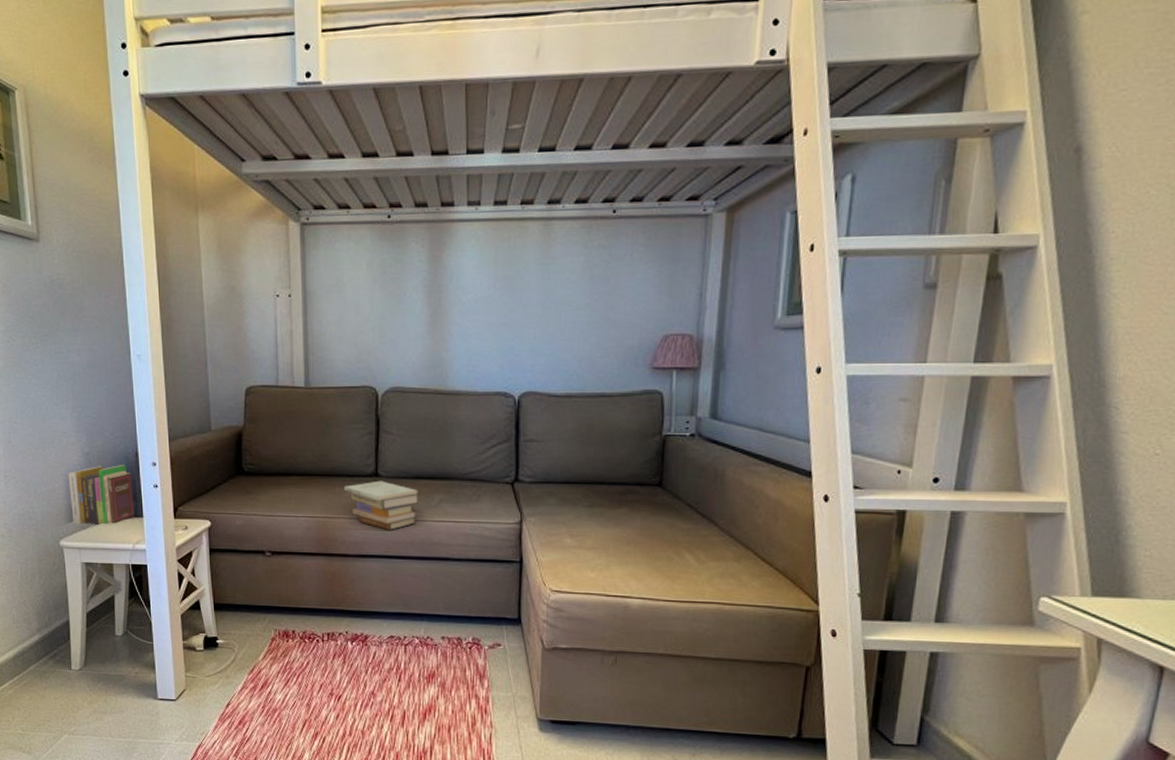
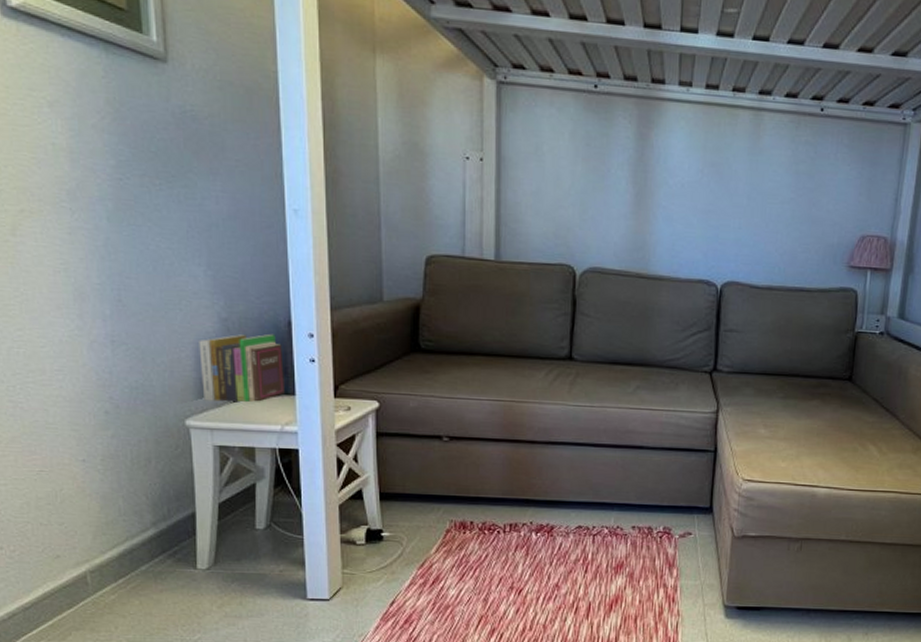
books: present [343,480,419,530] -> none [534,364,615,417]

